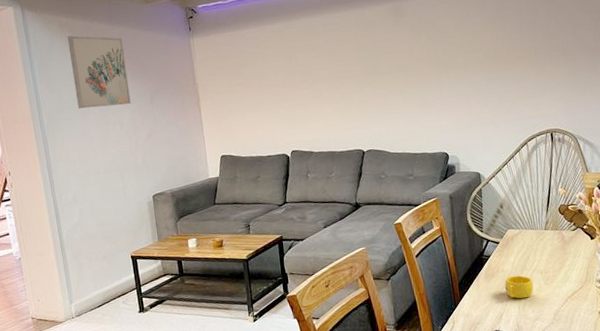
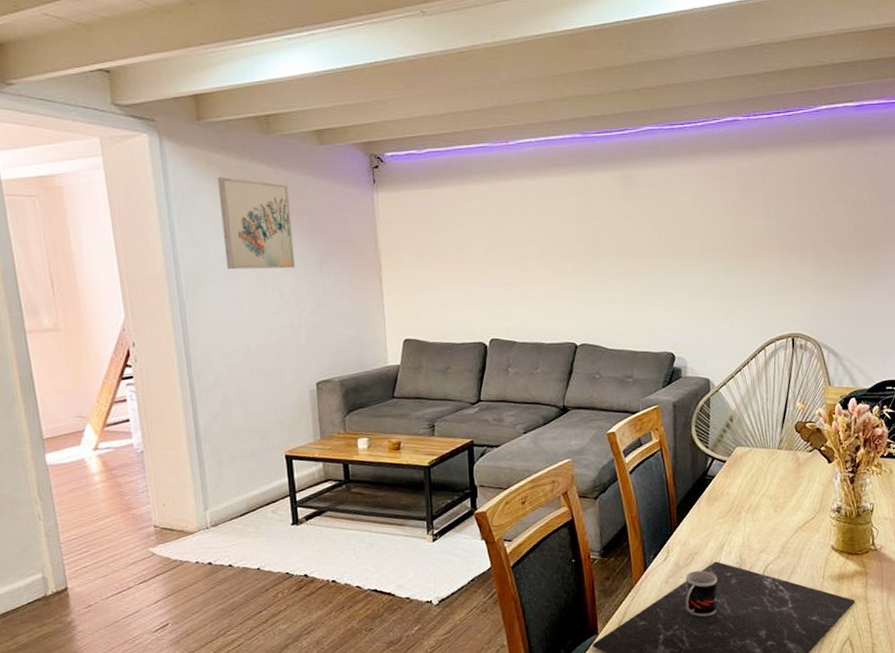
cup: present [505,275,534,299] -> none [729,500,761,527]

